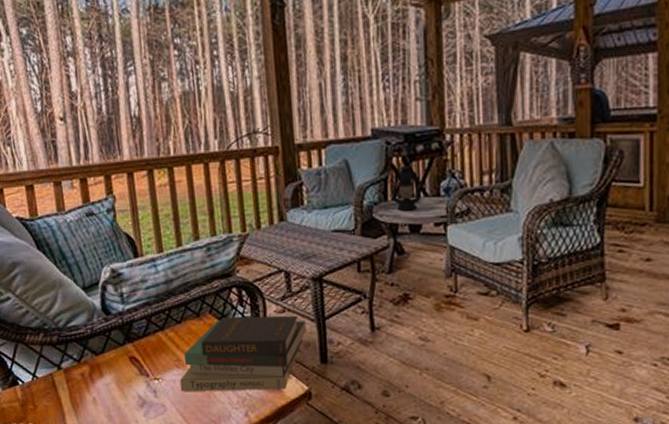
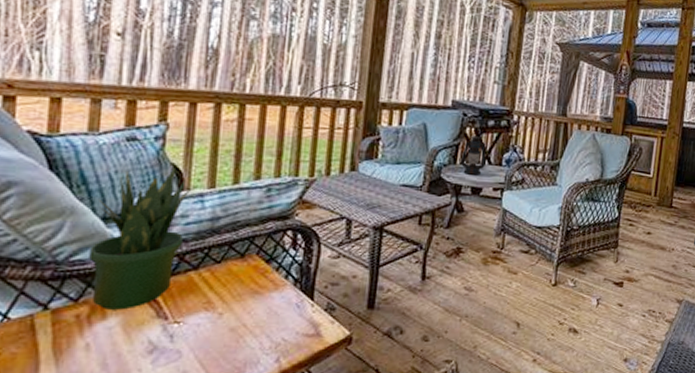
planter: none [76,236,147,368] -> present [89,167,191,310]
books: present [179,315,306,392] -> none [204,260,359,337]

